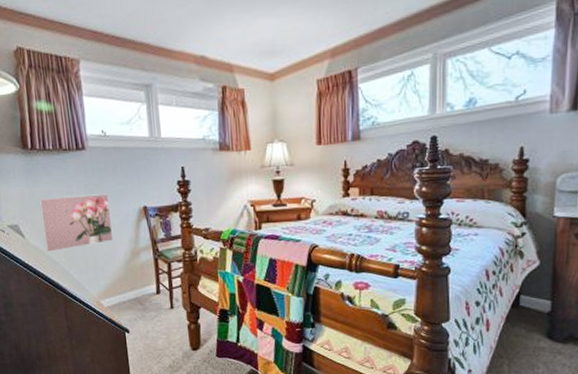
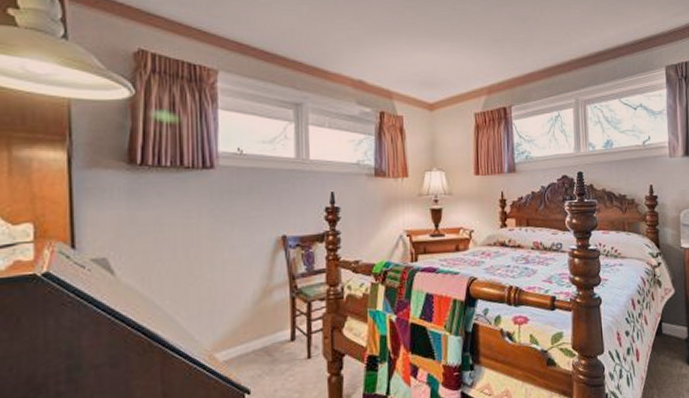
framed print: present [40,193,114,252] -> none [144,220,241,293]

